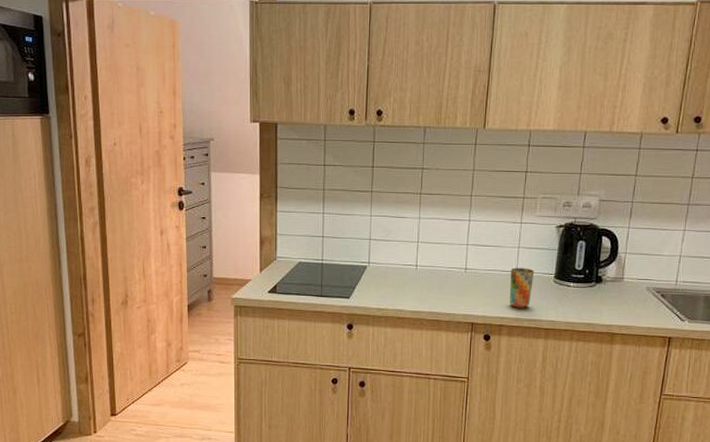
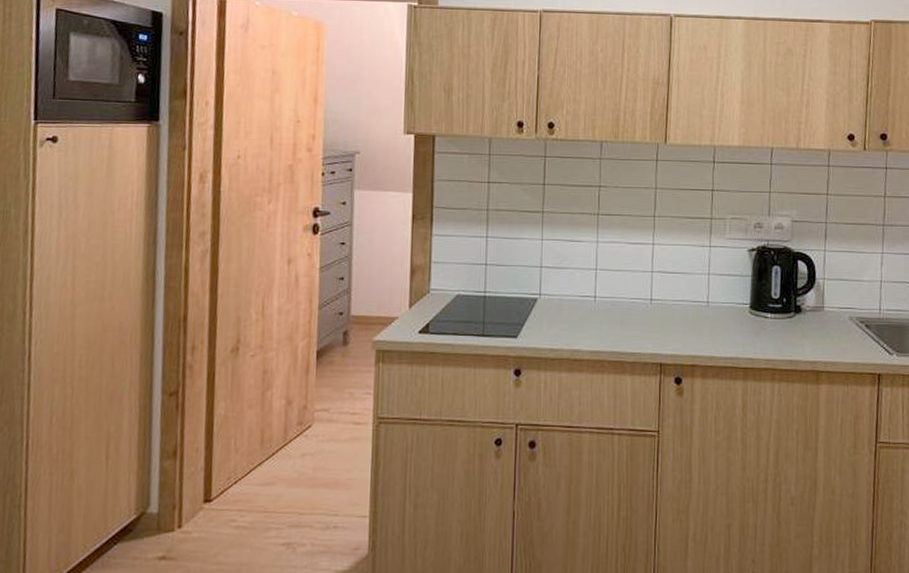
cup: present [510,268,535,308] -> none [702,297,728,344]

